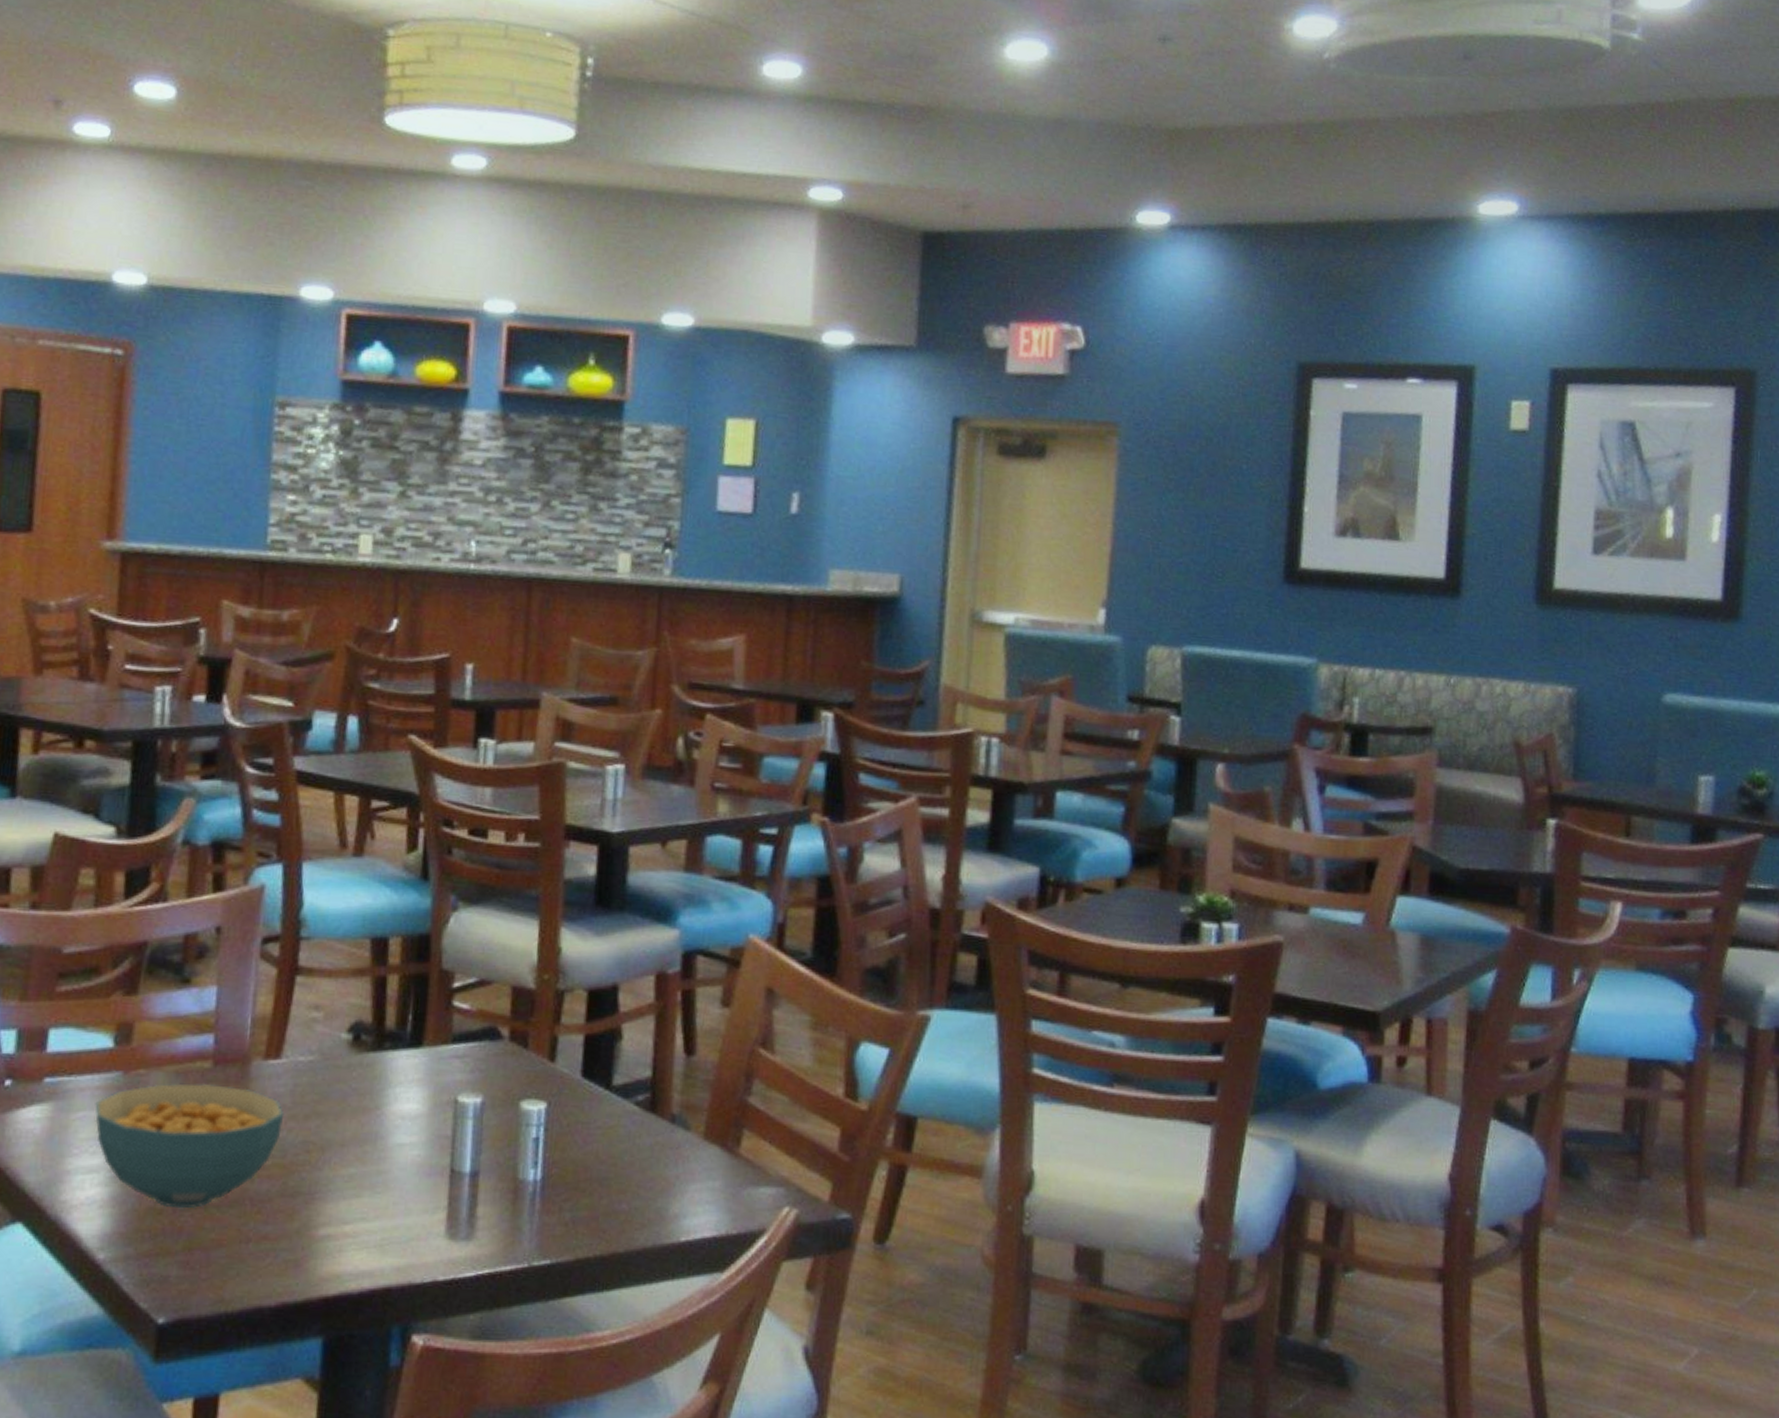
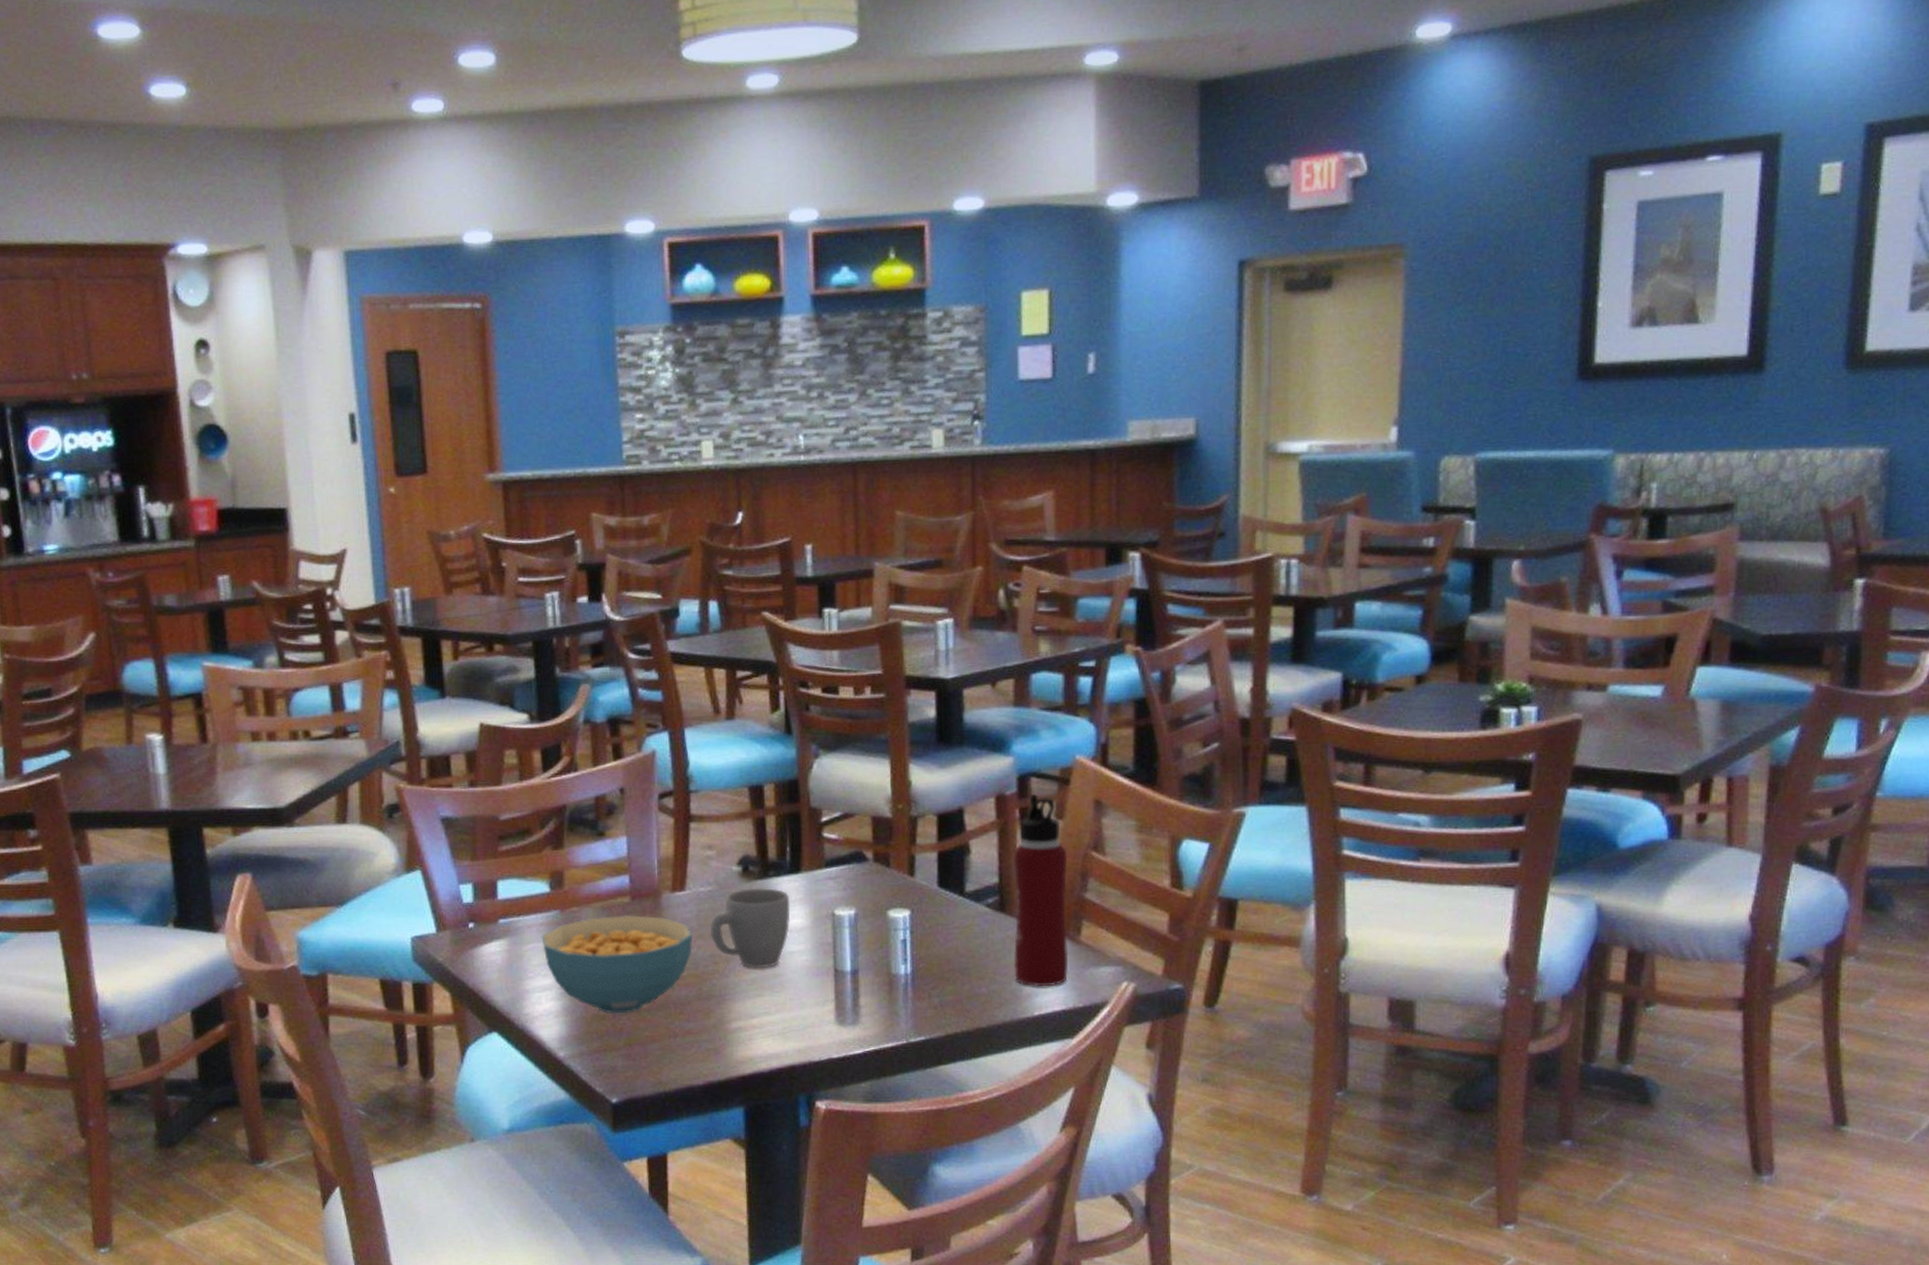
mug: none [306,1062,406,1162] -> present [709,888,791,969]
water bottle: none [660,974,732,1207] -> present [1013,793,1069,987]

